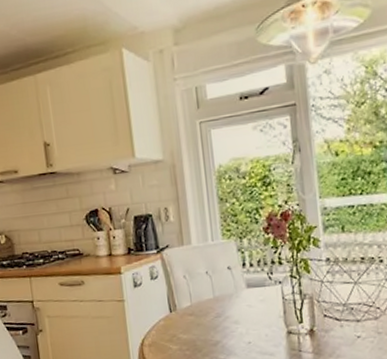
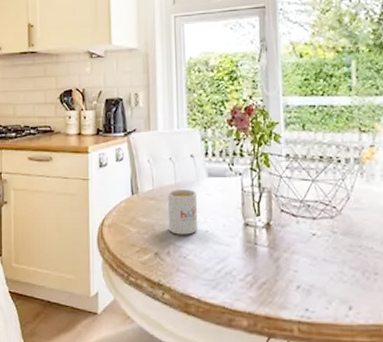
mug: none [206,302,241,349] -> present [167,189,198,235]

